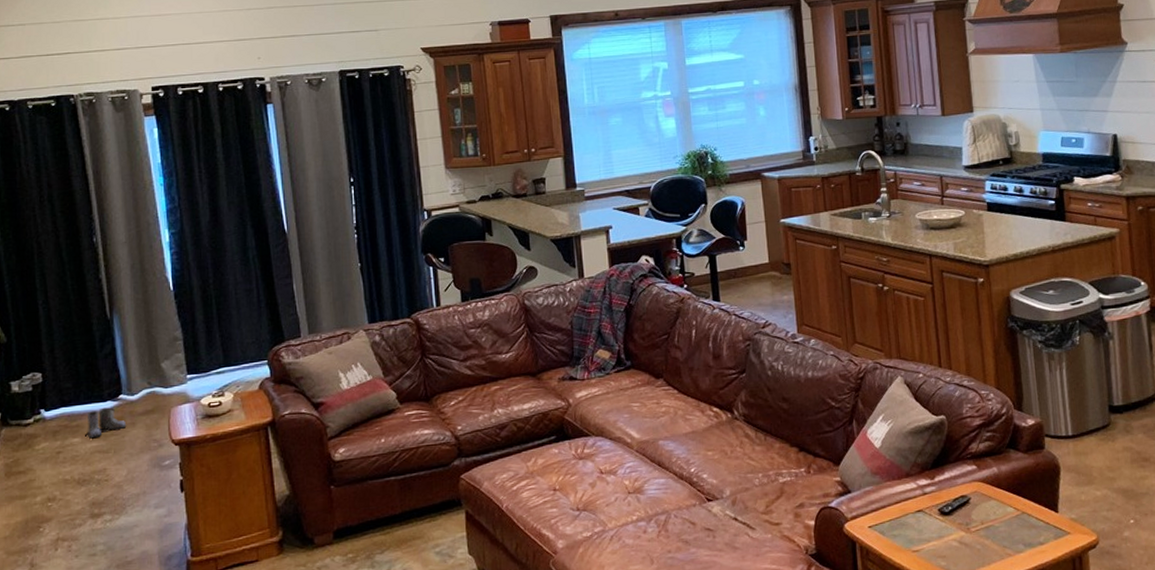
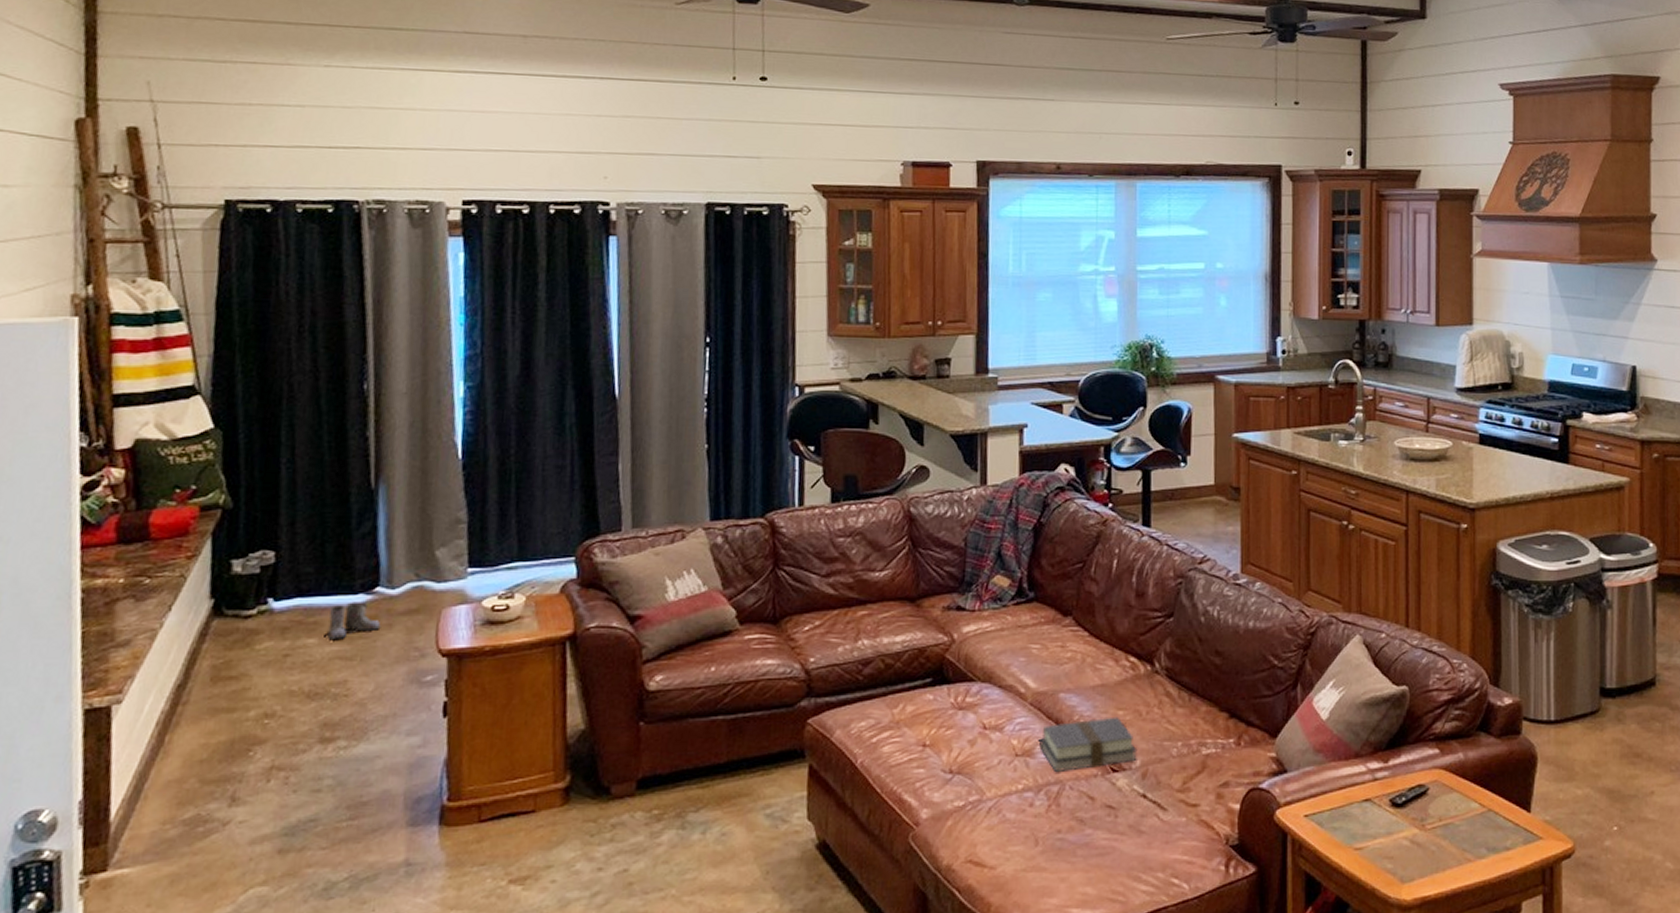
book: none [646,456,727,504] -> present [1039,716,1138,772]

